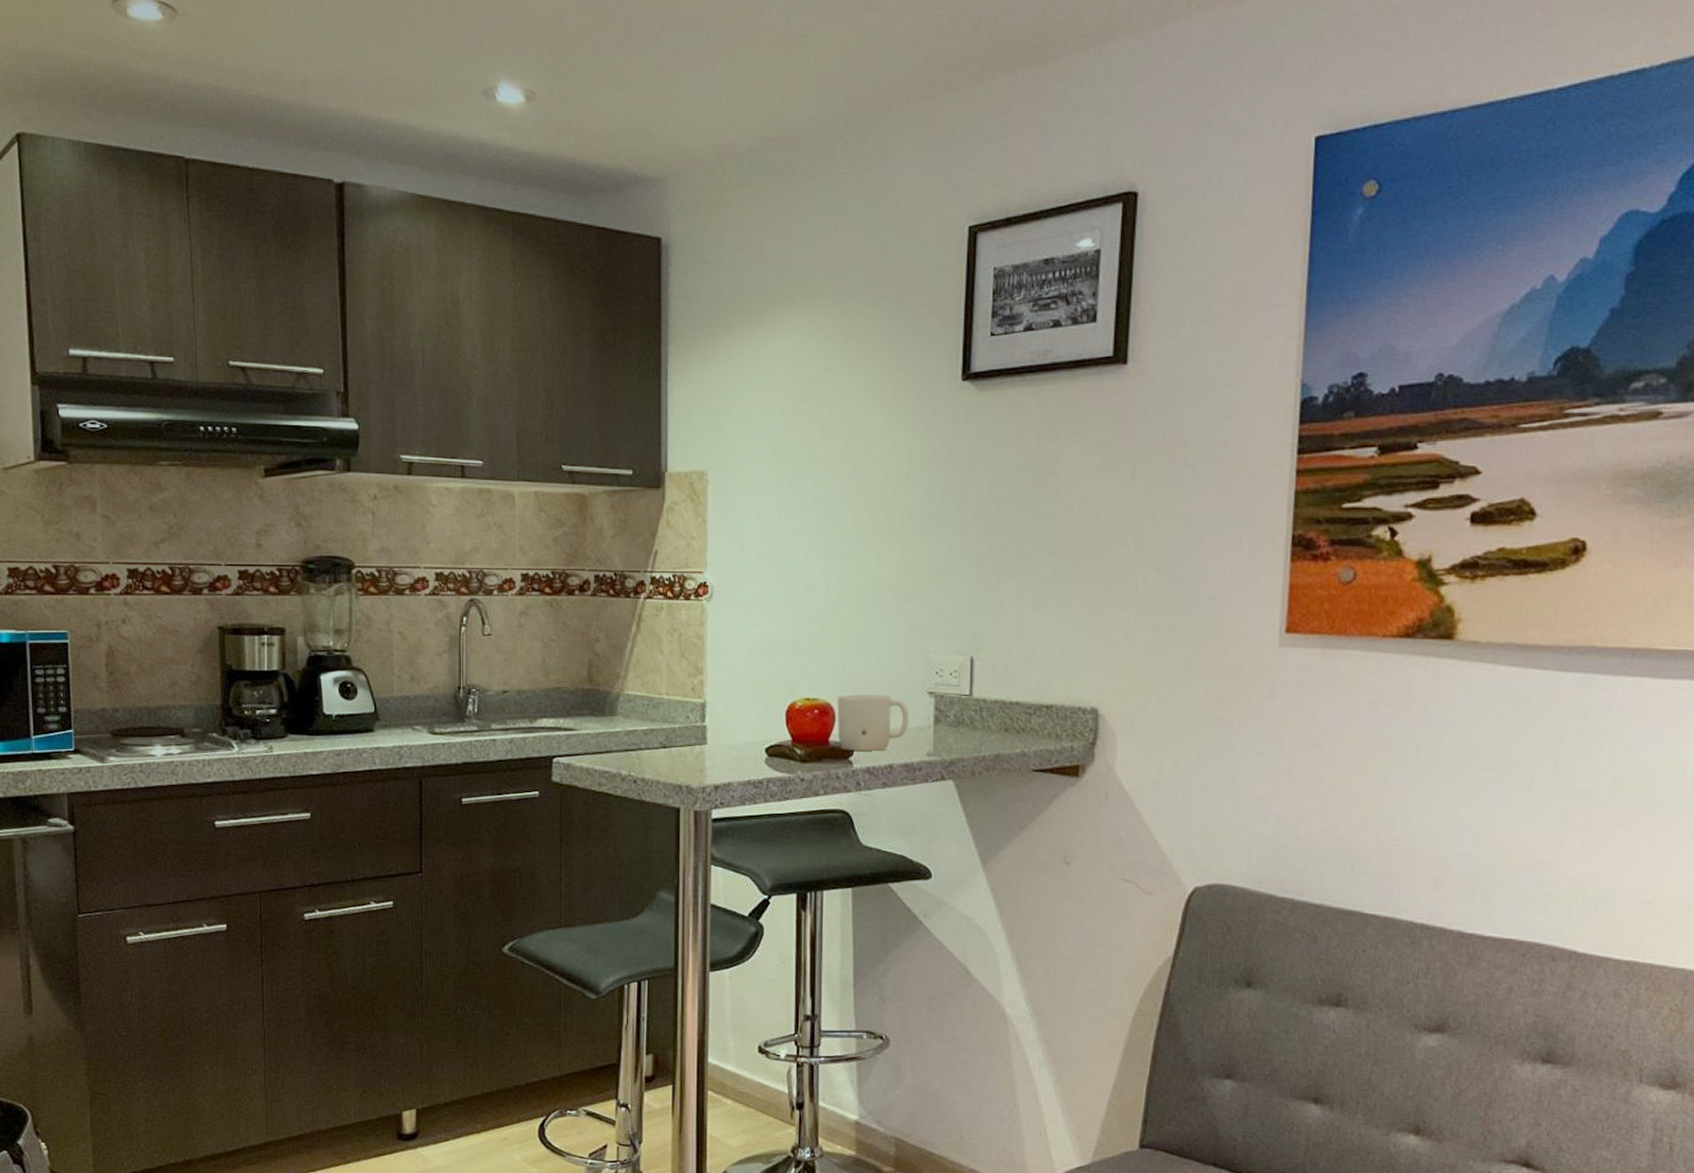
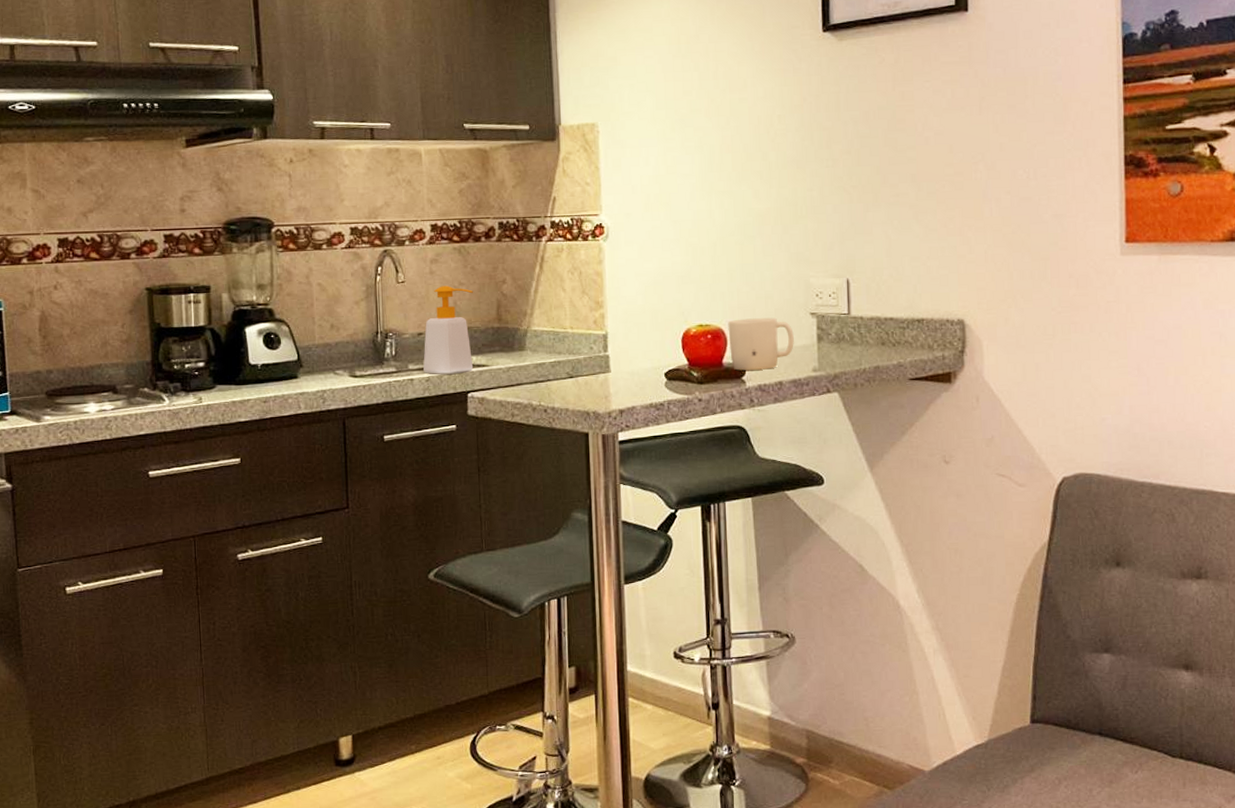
soap bottle: none [507,641,565,739] -> present [423,285,474,376]

